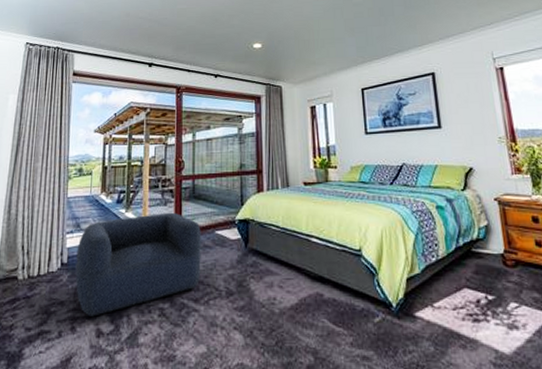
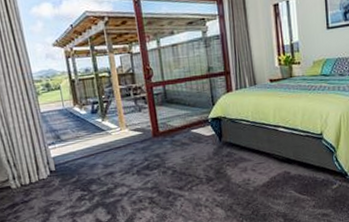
armchair: present [75,212,201,317] -> none [61,117,182,211]

